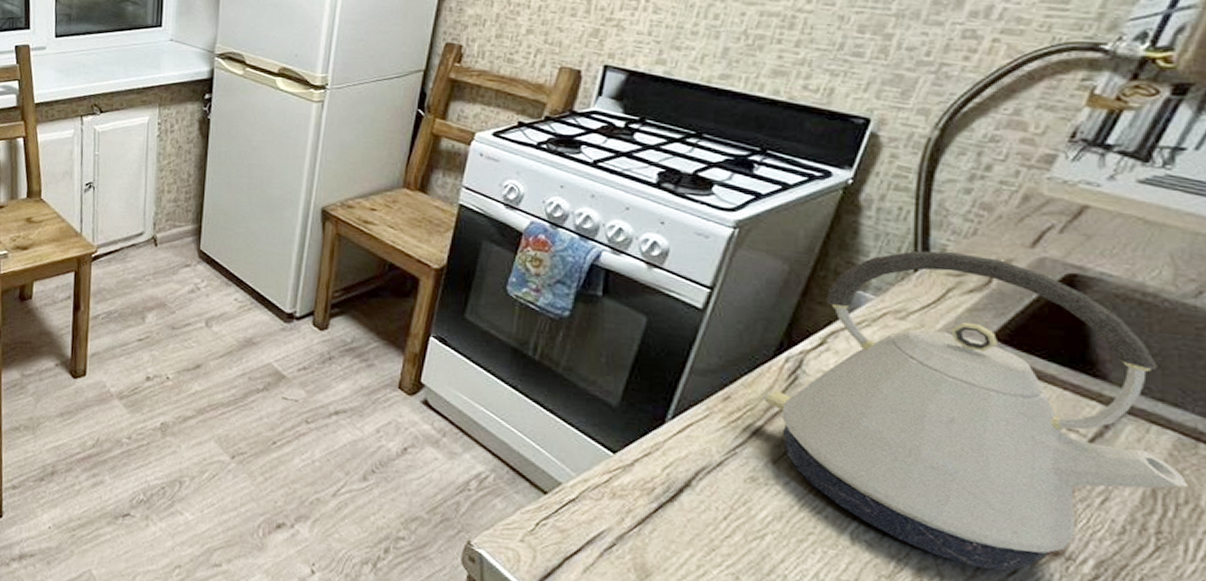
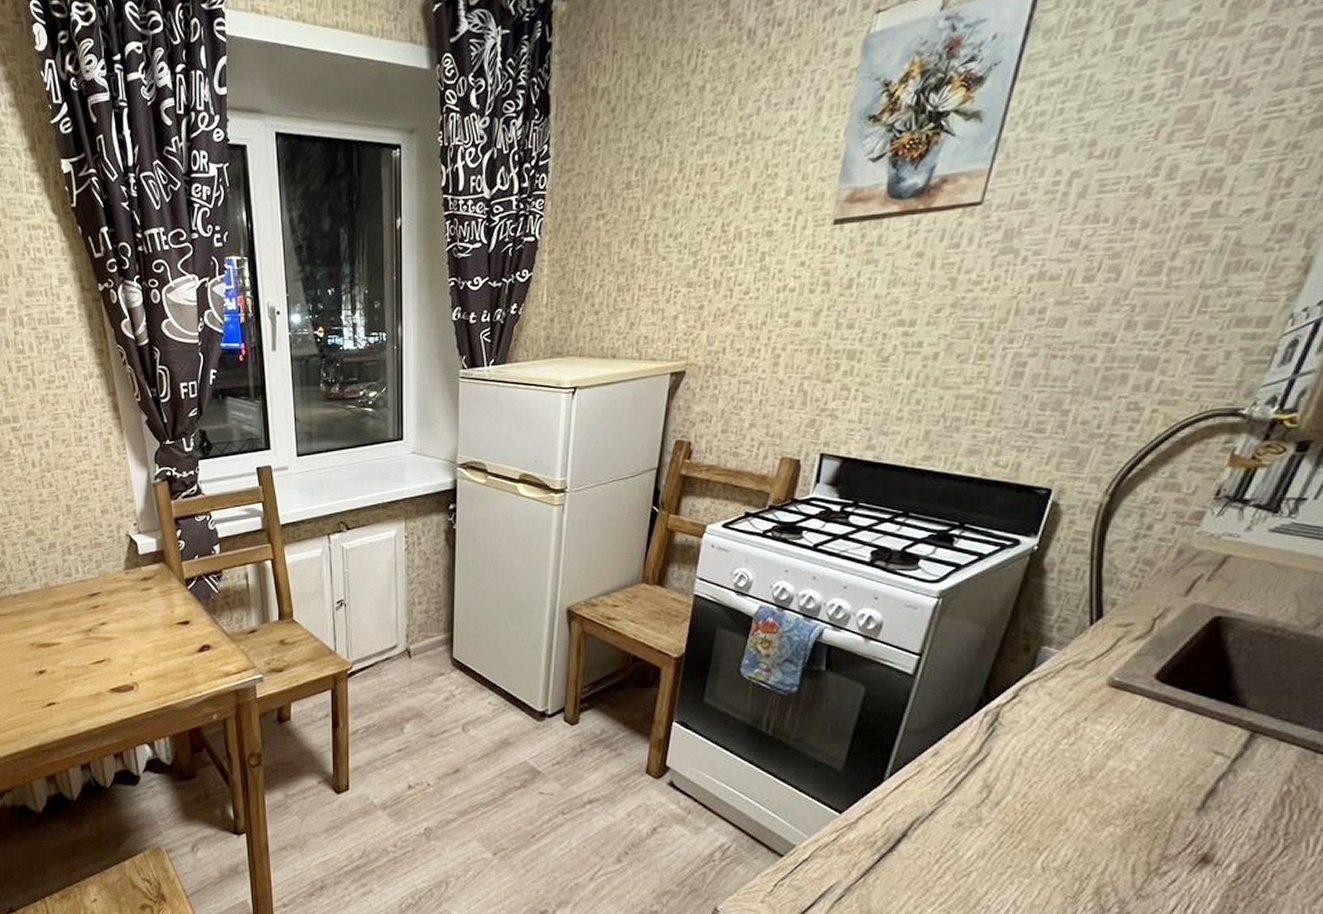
kettle: present [764,250,1188,571] -> none [968,606,1309,882]

